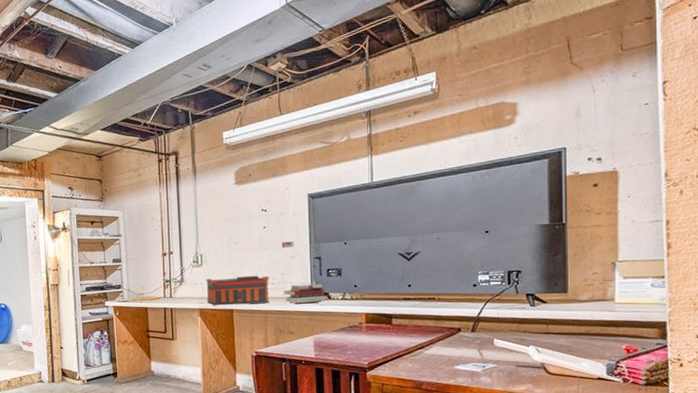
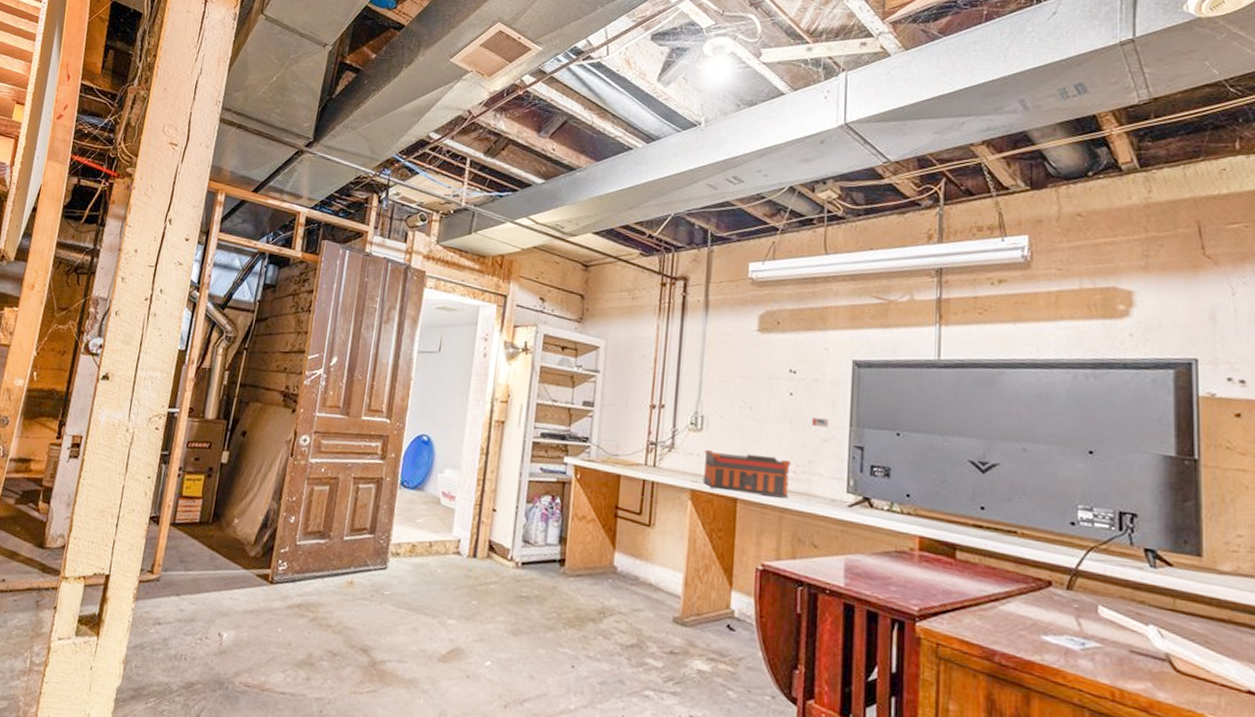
books: present [284,283,326,304] -> none [809,478,866,511]

